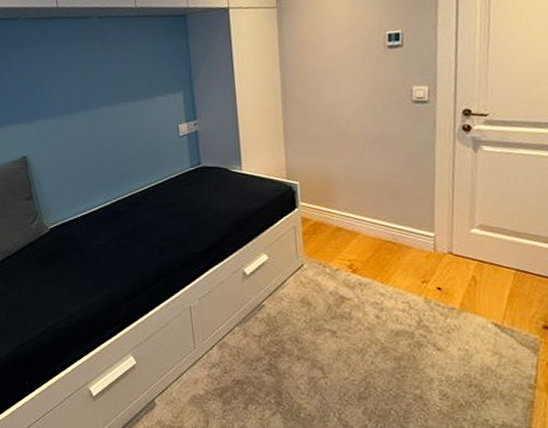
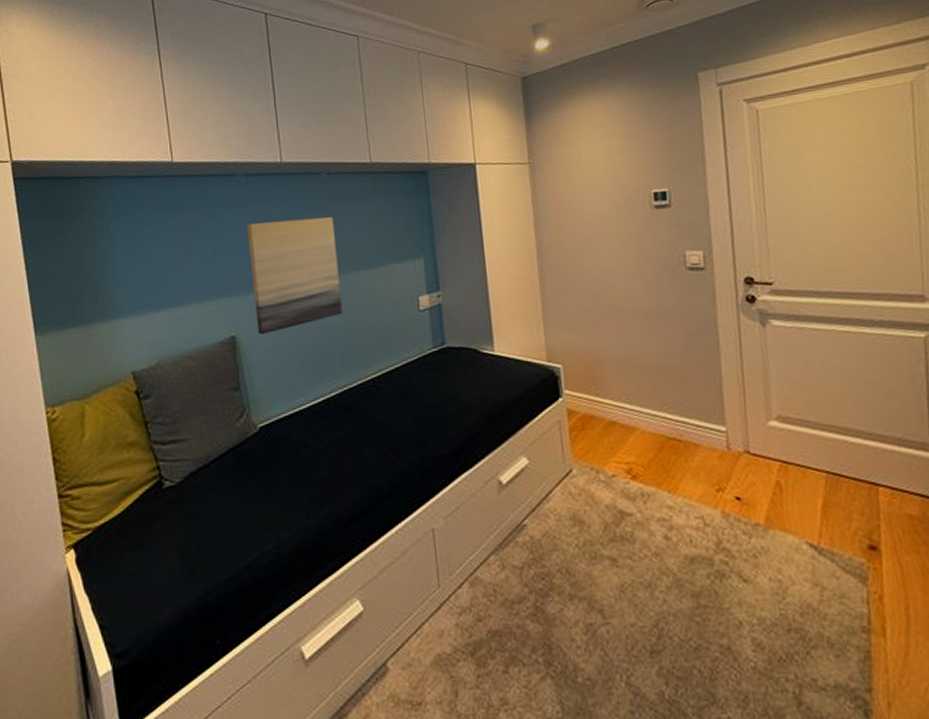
wall art: none [31,56,114,156] -> present [247,217,343,335]

